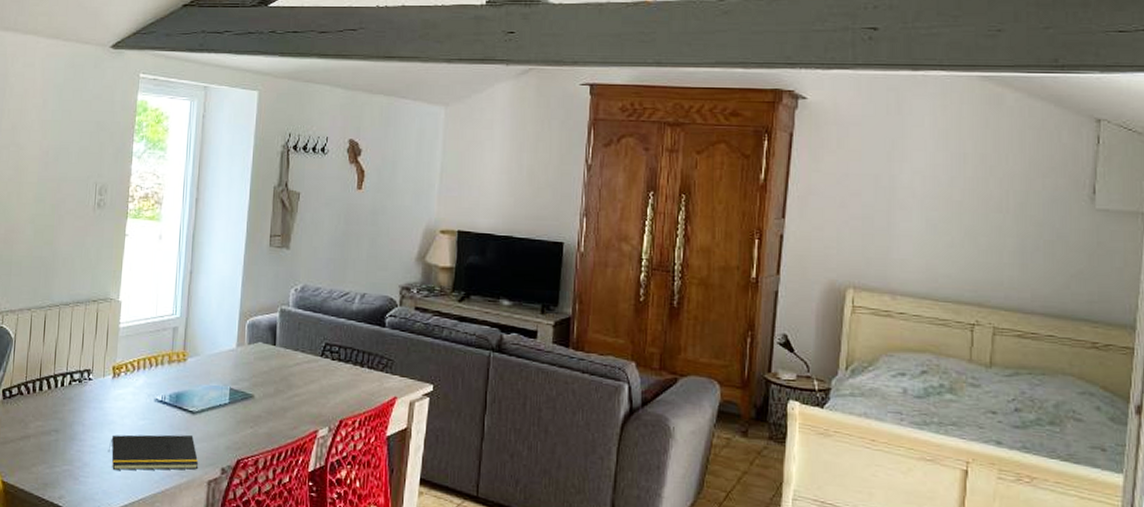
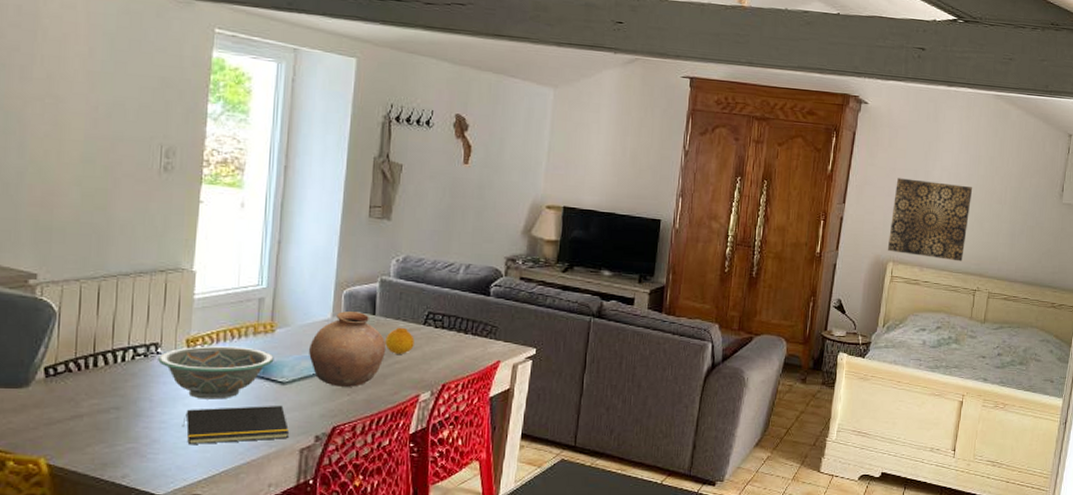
decorative bowl: none [90,373,186,427] -> present [158,346,274,399]
pottery: none [216,341,286,419] -> present [309,311,387,387]
fruit: none [285,358,313,387] -> present [385,327,415,354]
wall art: none [844,185,959,288] -> present [887,178,973,262]

